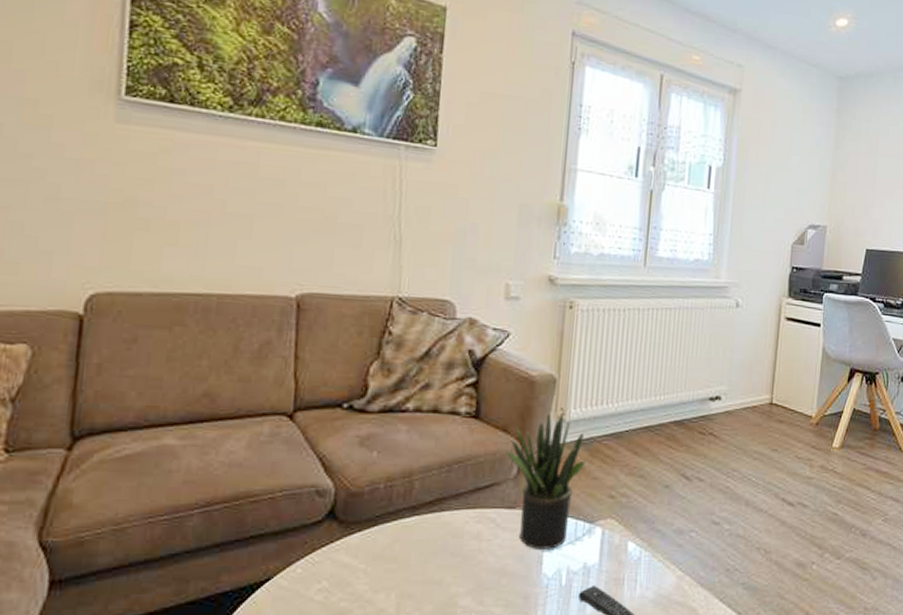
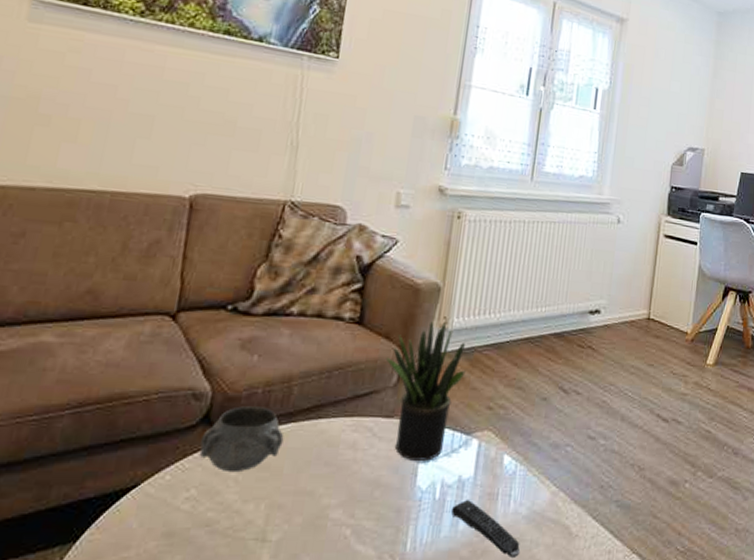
decorative bowl: none [327,501,409,565] -> present [200,406,284,473]

